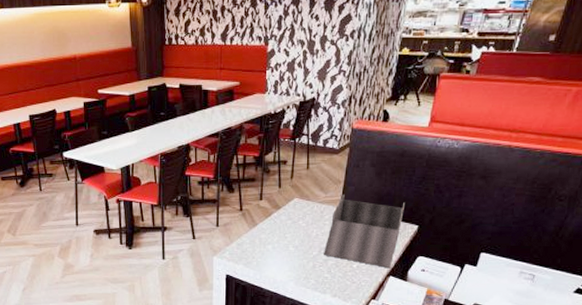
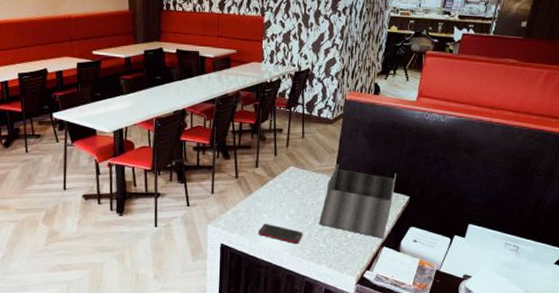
cell phone: none [262,255,308,274] -> present [257,224,303,244]

